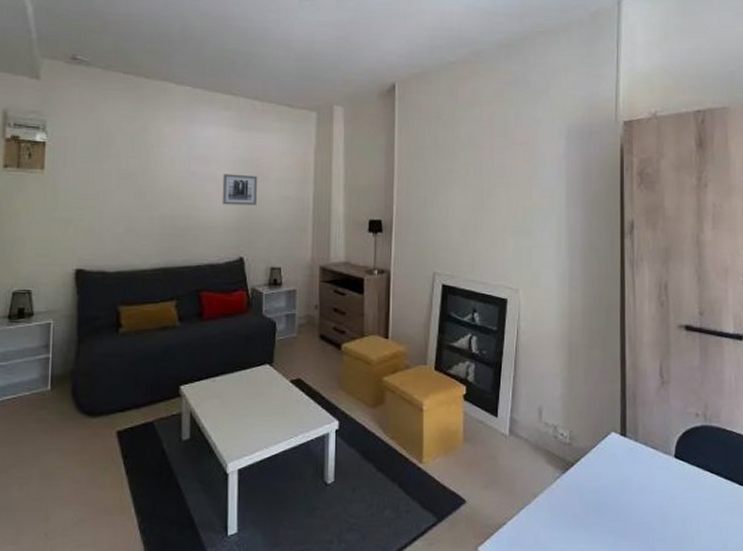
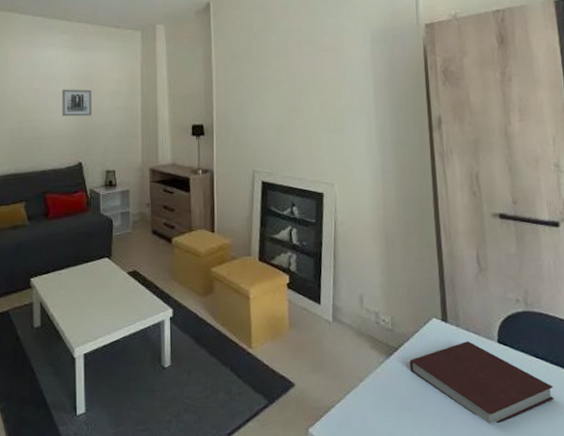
notebook: none [585,456,726,540] -> present [409,341,555,424]

